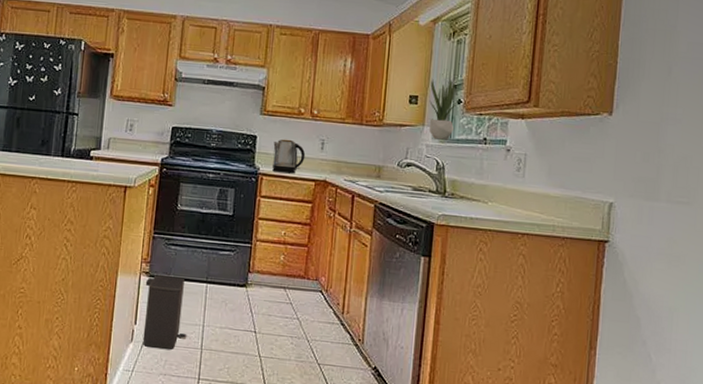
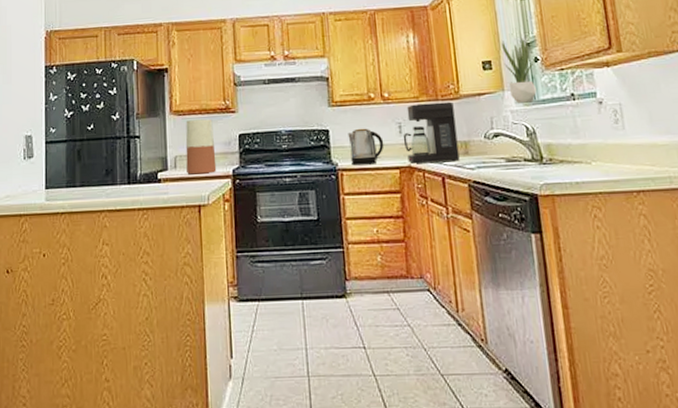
vase: none [118,106,150,159] -> present [186,119,217,175]
pedal bin: present [143,275,187,350] -> none [235,297,290,383]
coffee maker: none [323,124,376,183] -> present [403,101,460,164]

